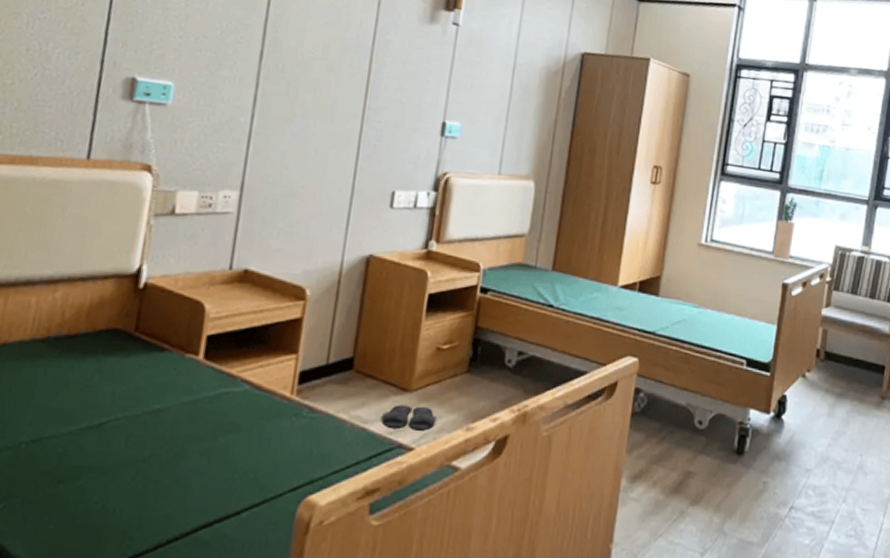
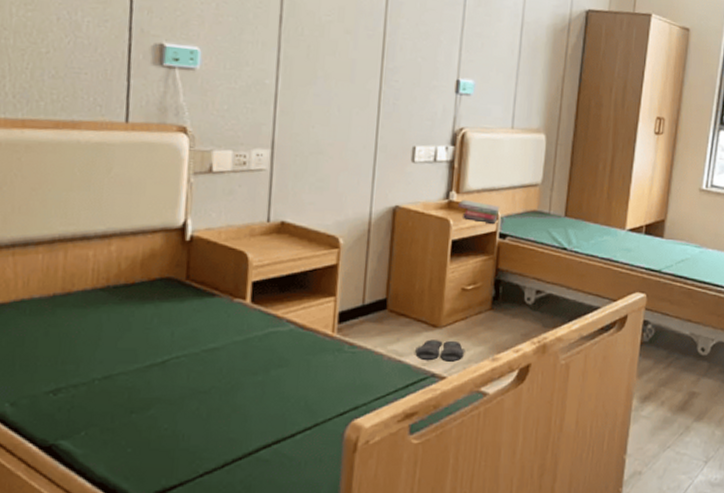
books: none [437,249,483,277] -> present [458,199,500,224]

